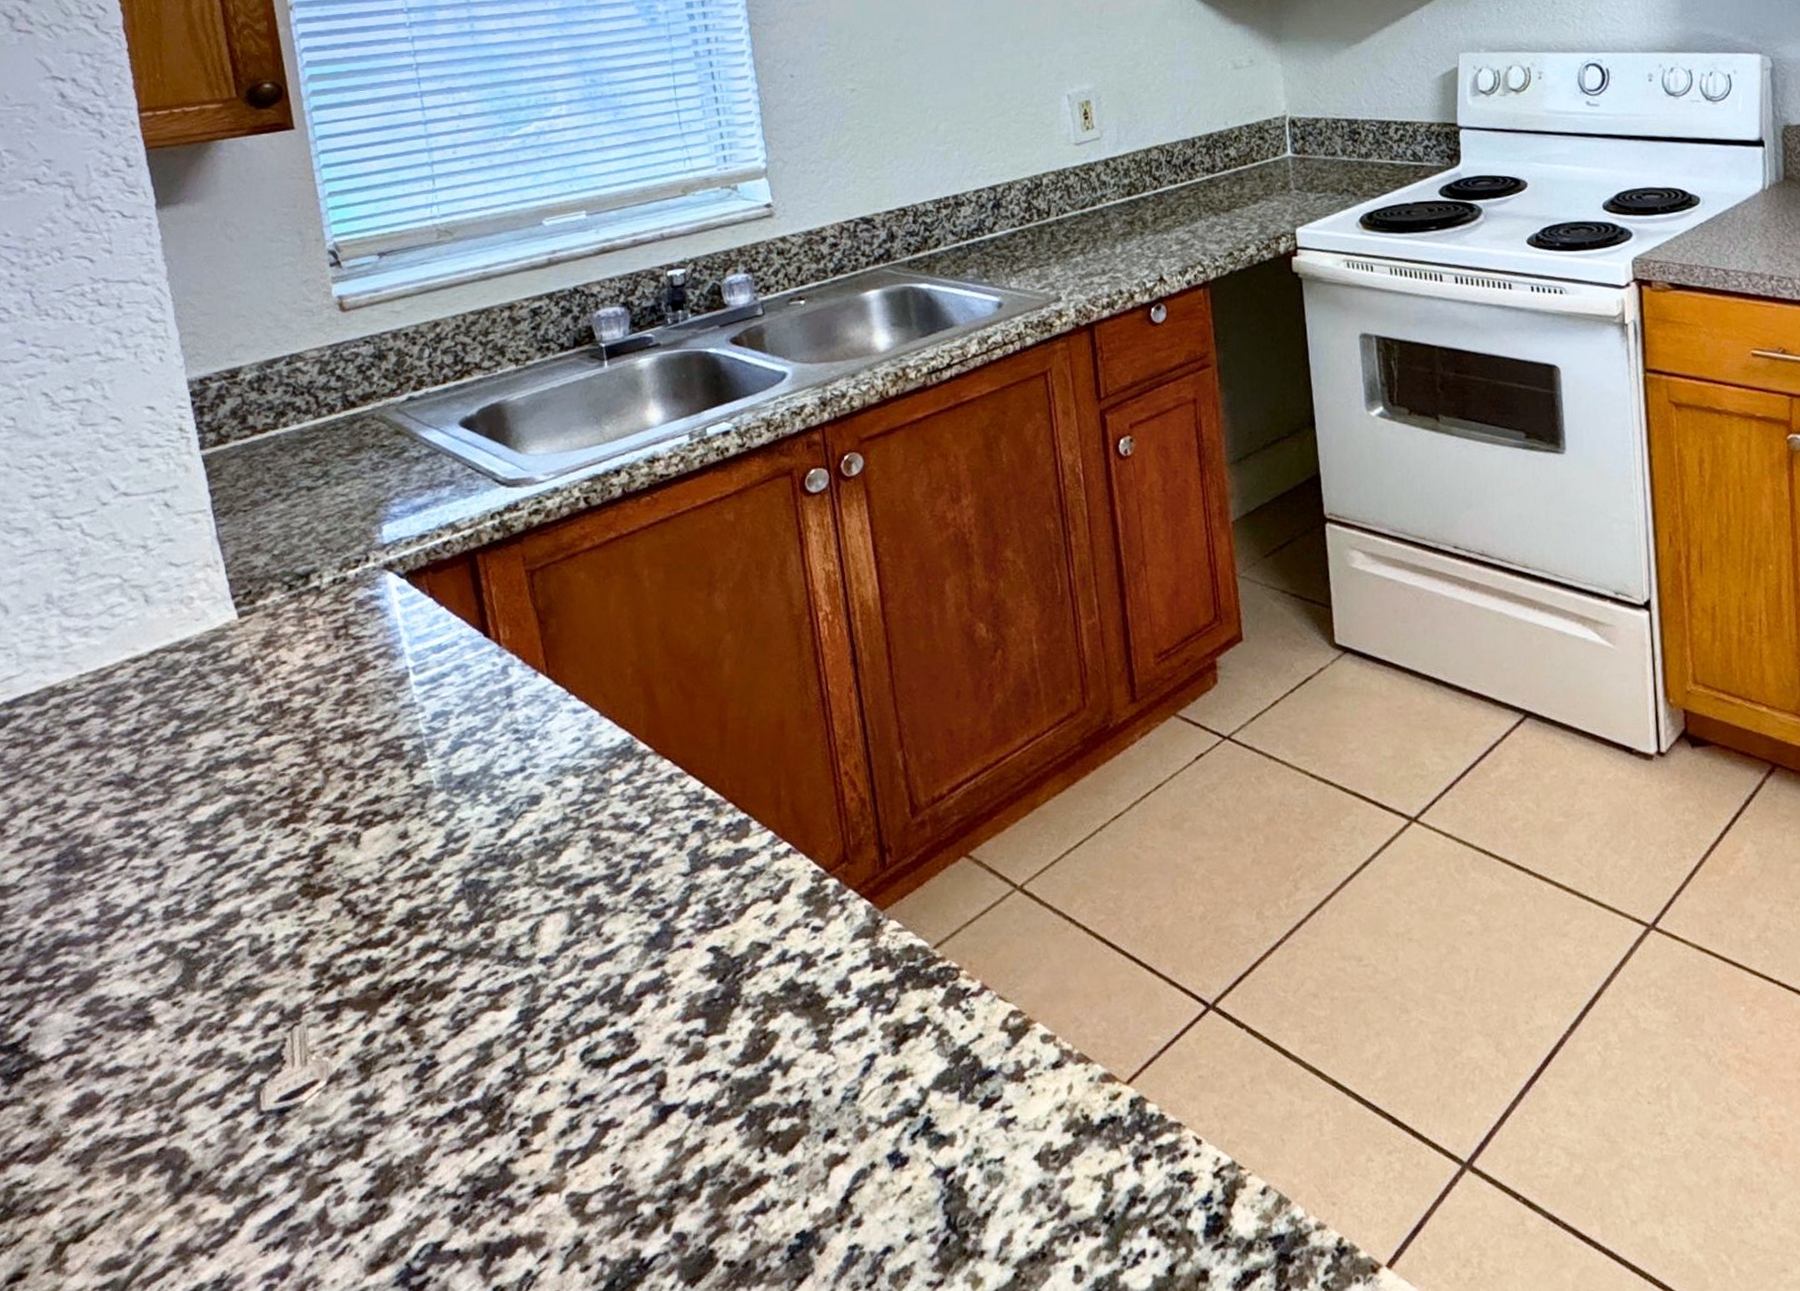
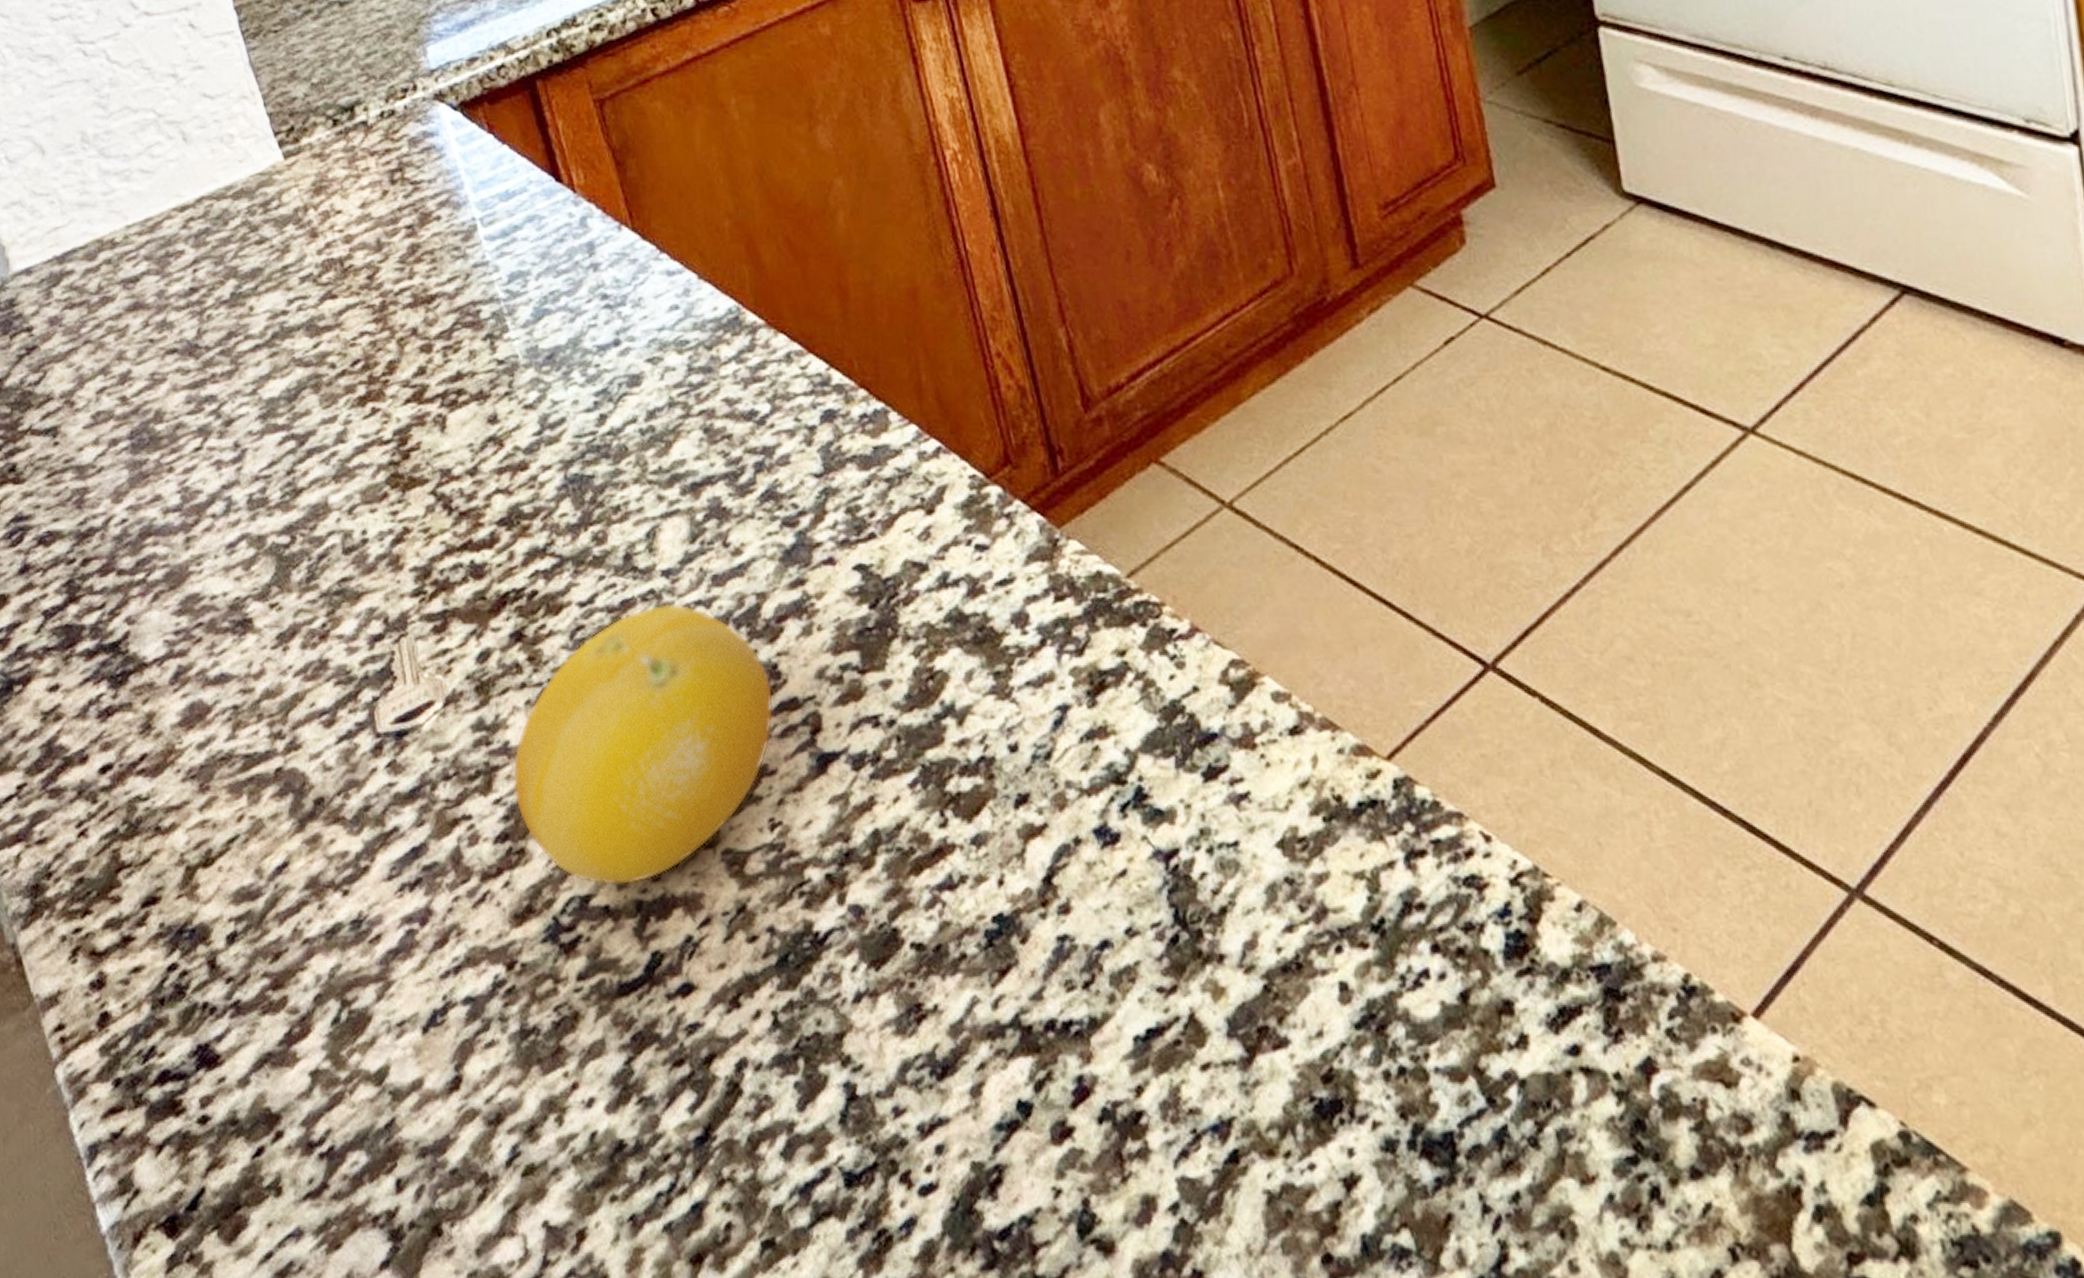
fruit: none [383,986,626,1232] -> present [512,604,774,886]

